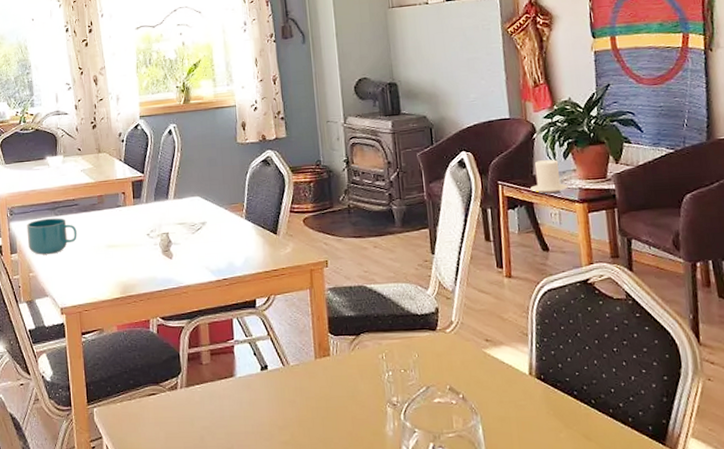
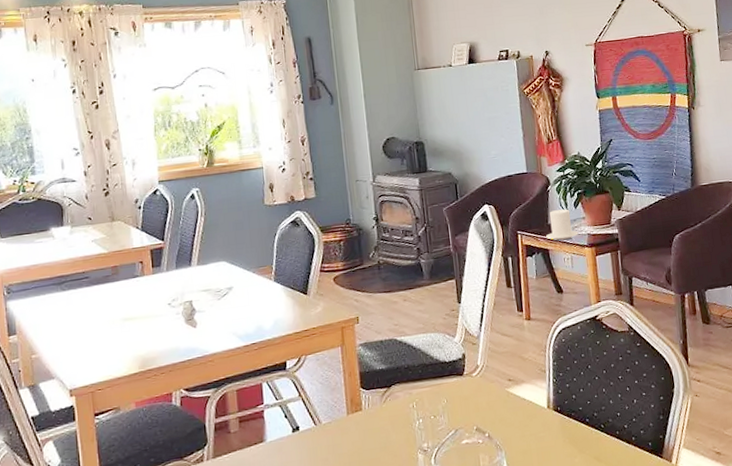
cup: present [27,218,77,255] -> none [28,293,88,335]

